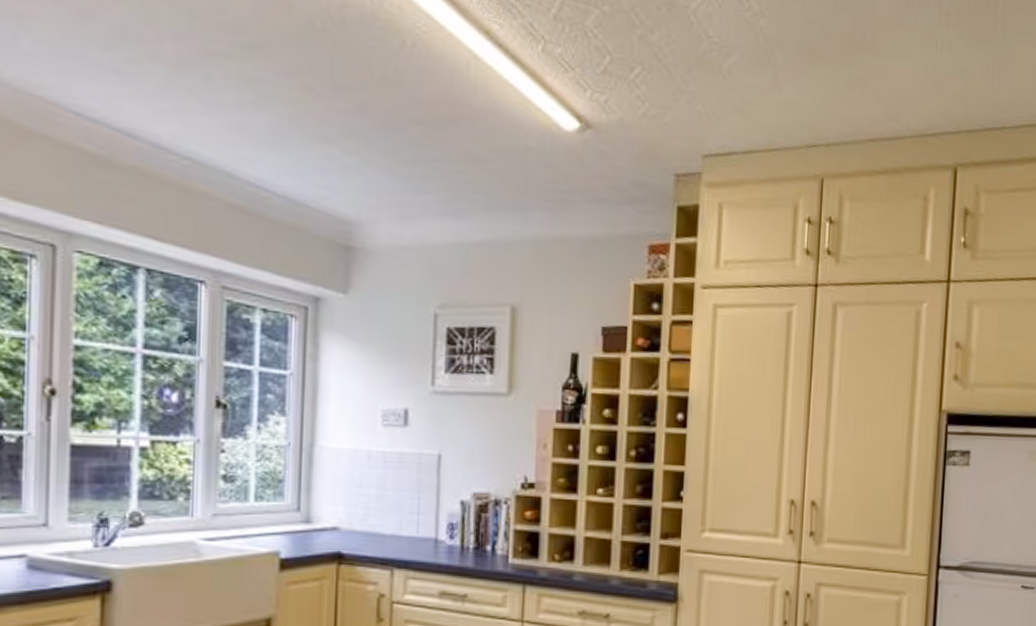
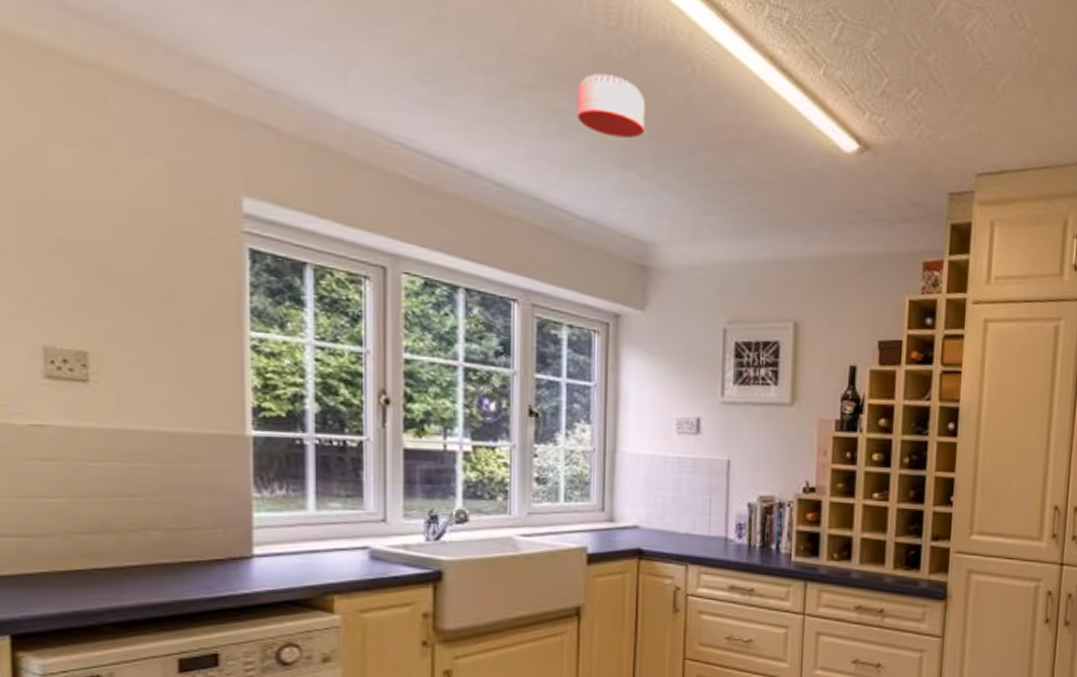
smoke detector: none [275,43,350,112] -> present [577,73,645,139]

